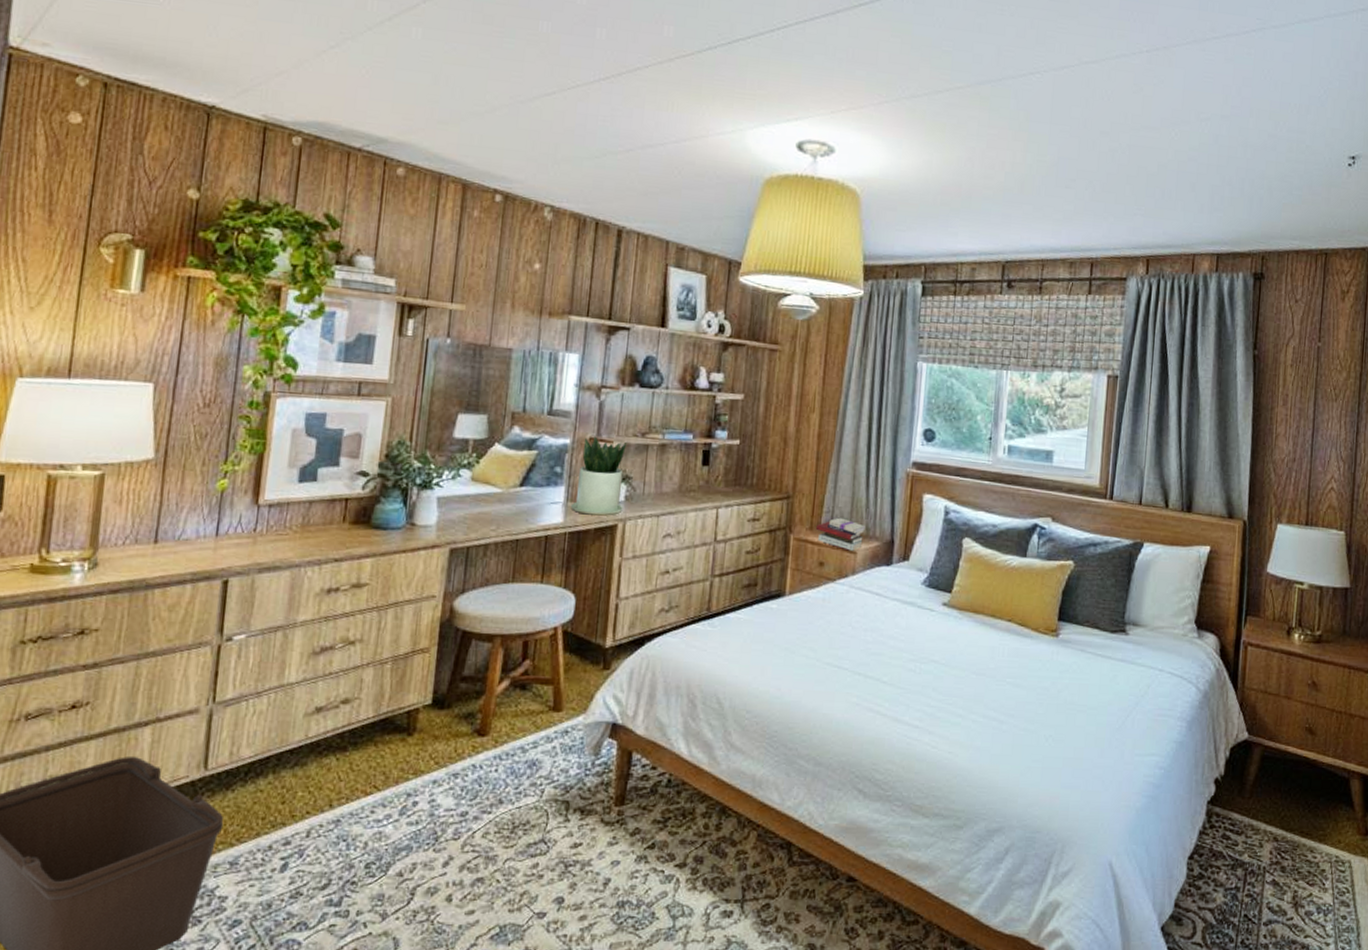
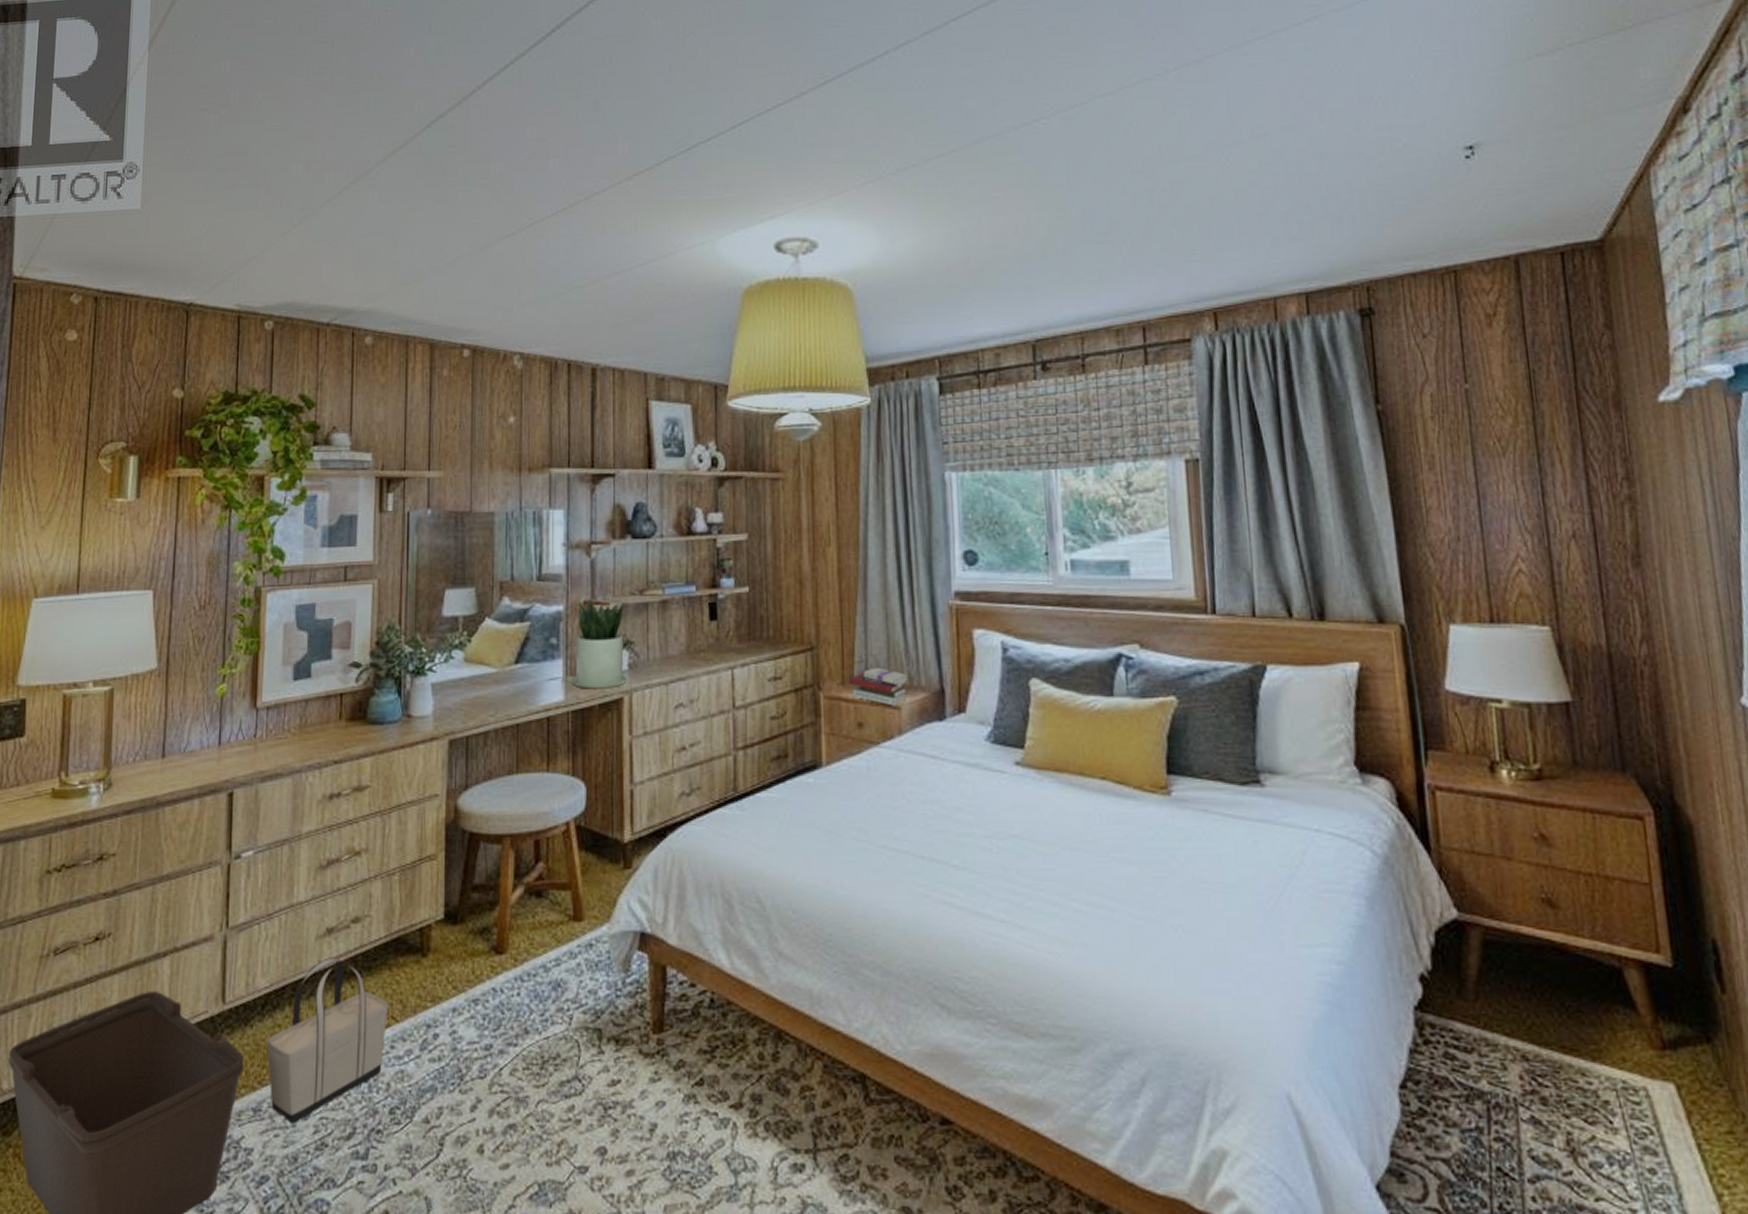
shopping bag: none [247,733,372,876] -> present [266,957,389,1124]

